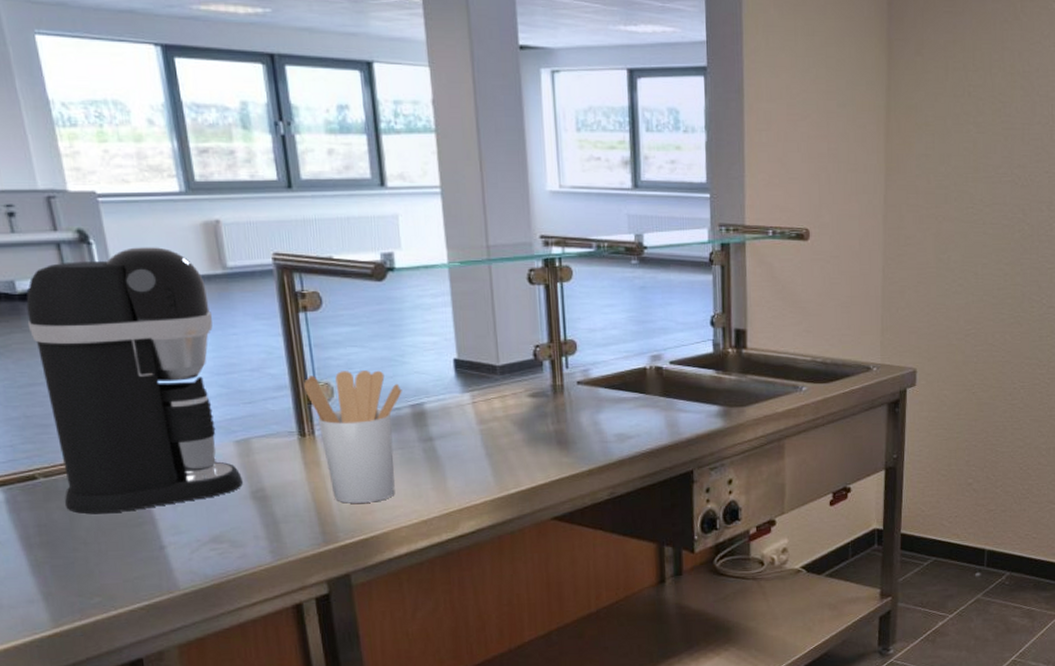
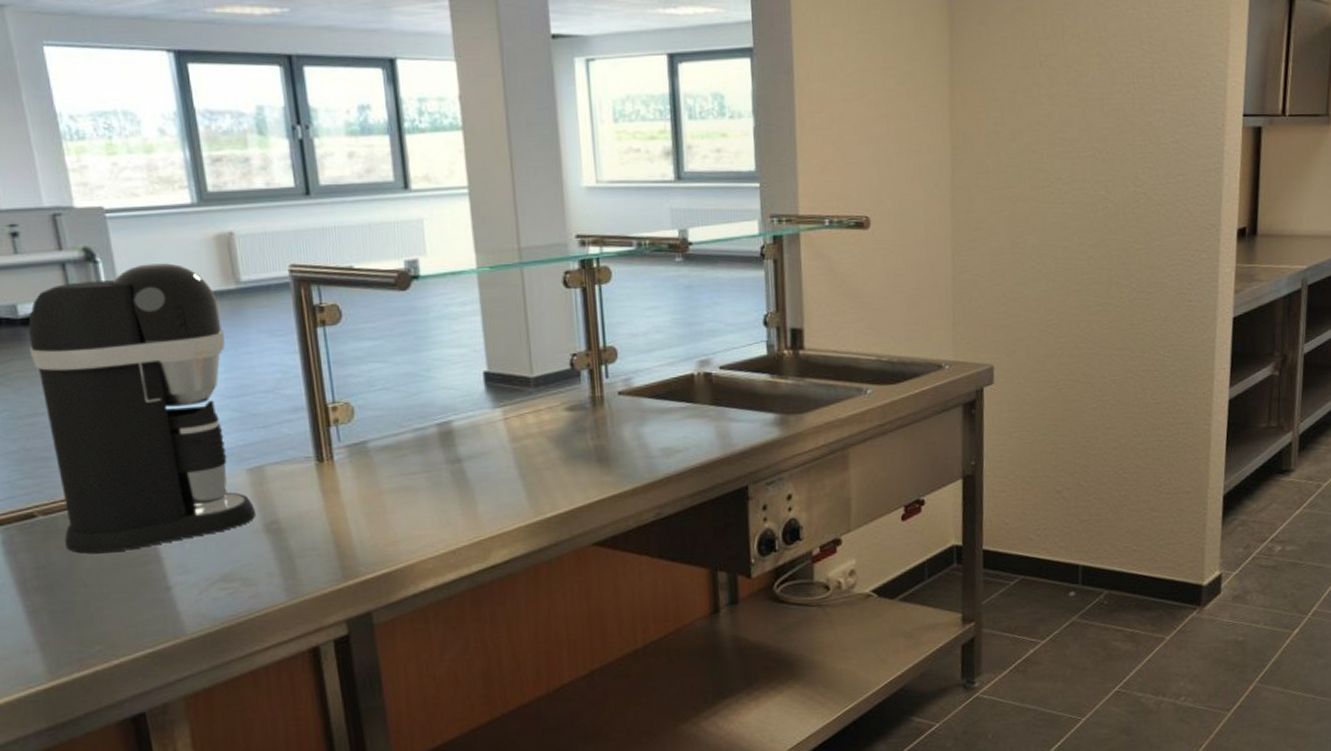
utensil holder: present [304,370,402,503] -> none [322,387,428,534]

